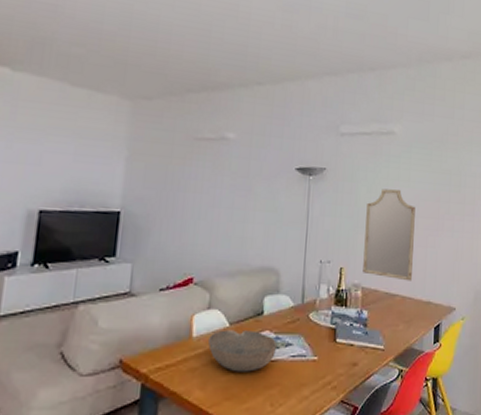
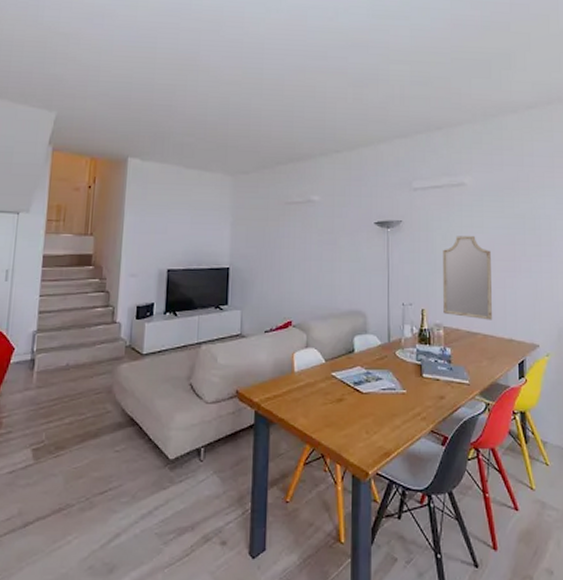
bowl: present [208,330,276,372] -> none [308,366,368,403]

